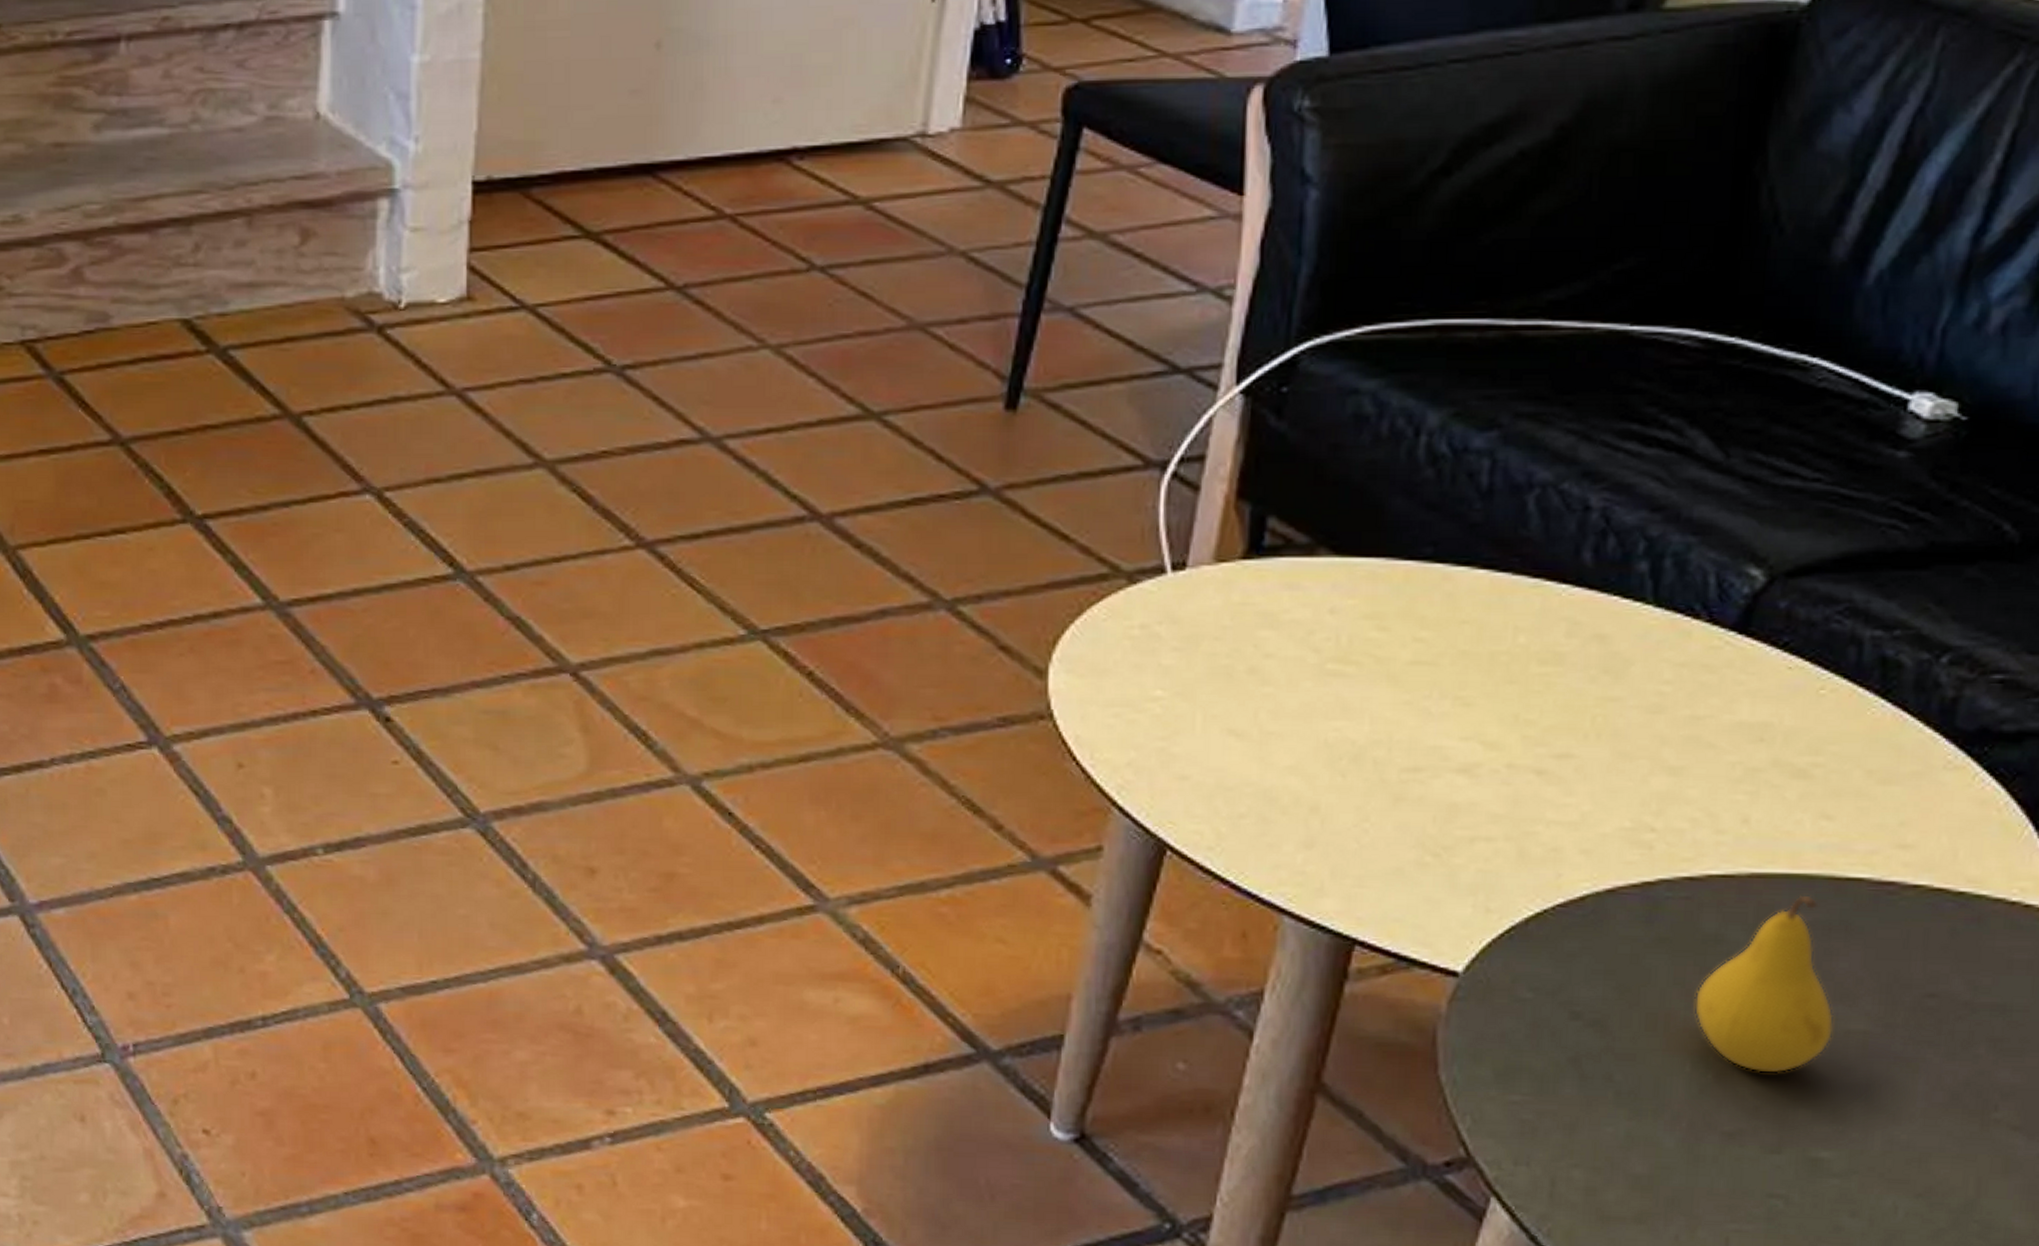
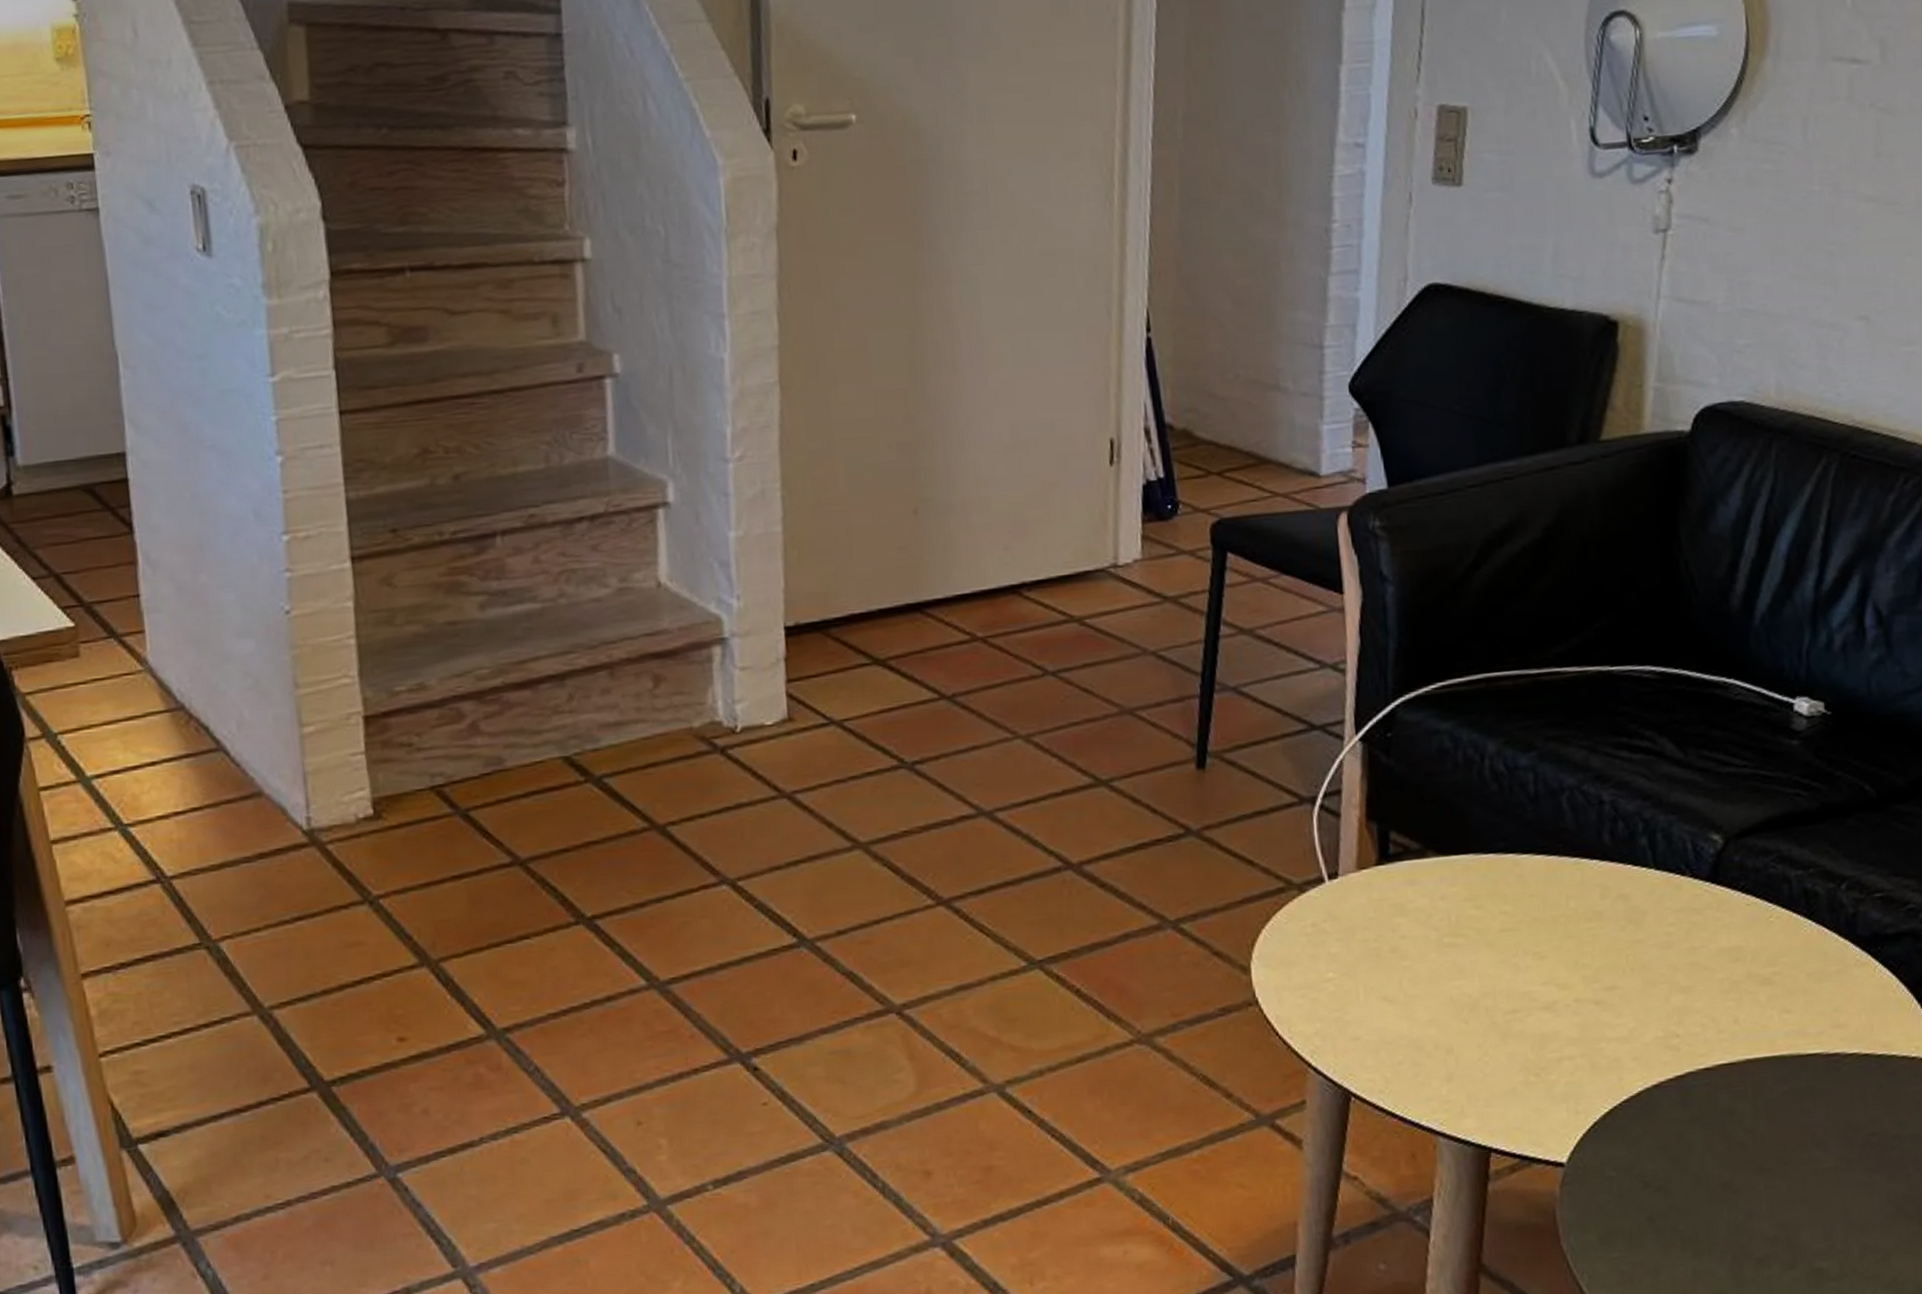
fruit: present [1694,895,1835,1074] -> none [1722,1070,1816,1210]

